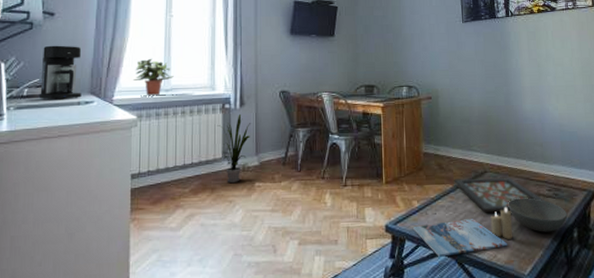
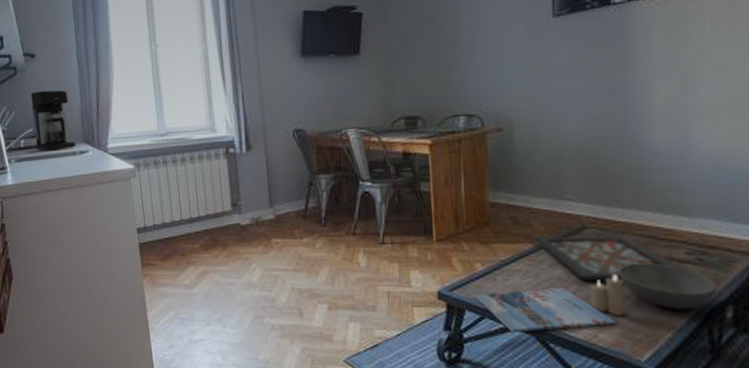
potted plant: present [133,58,174,96] -> none [125,98,168,143]
house plant: present [217,113,252,184] -> none [222,159,262,239]

